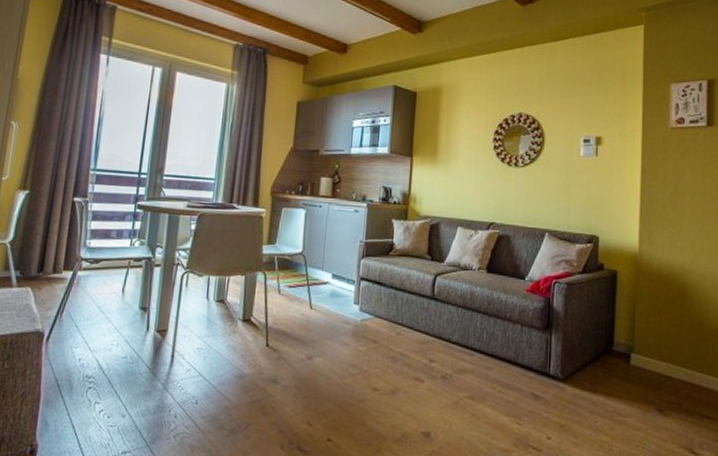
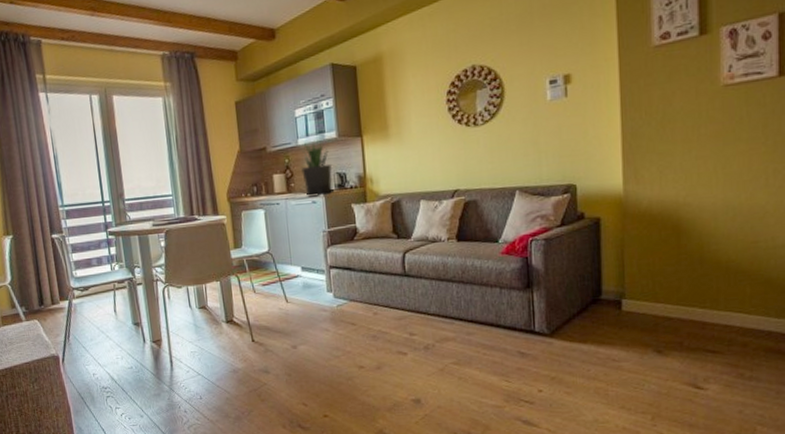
planter: none [349,151,379,207] -> present [301,141,333,197]

